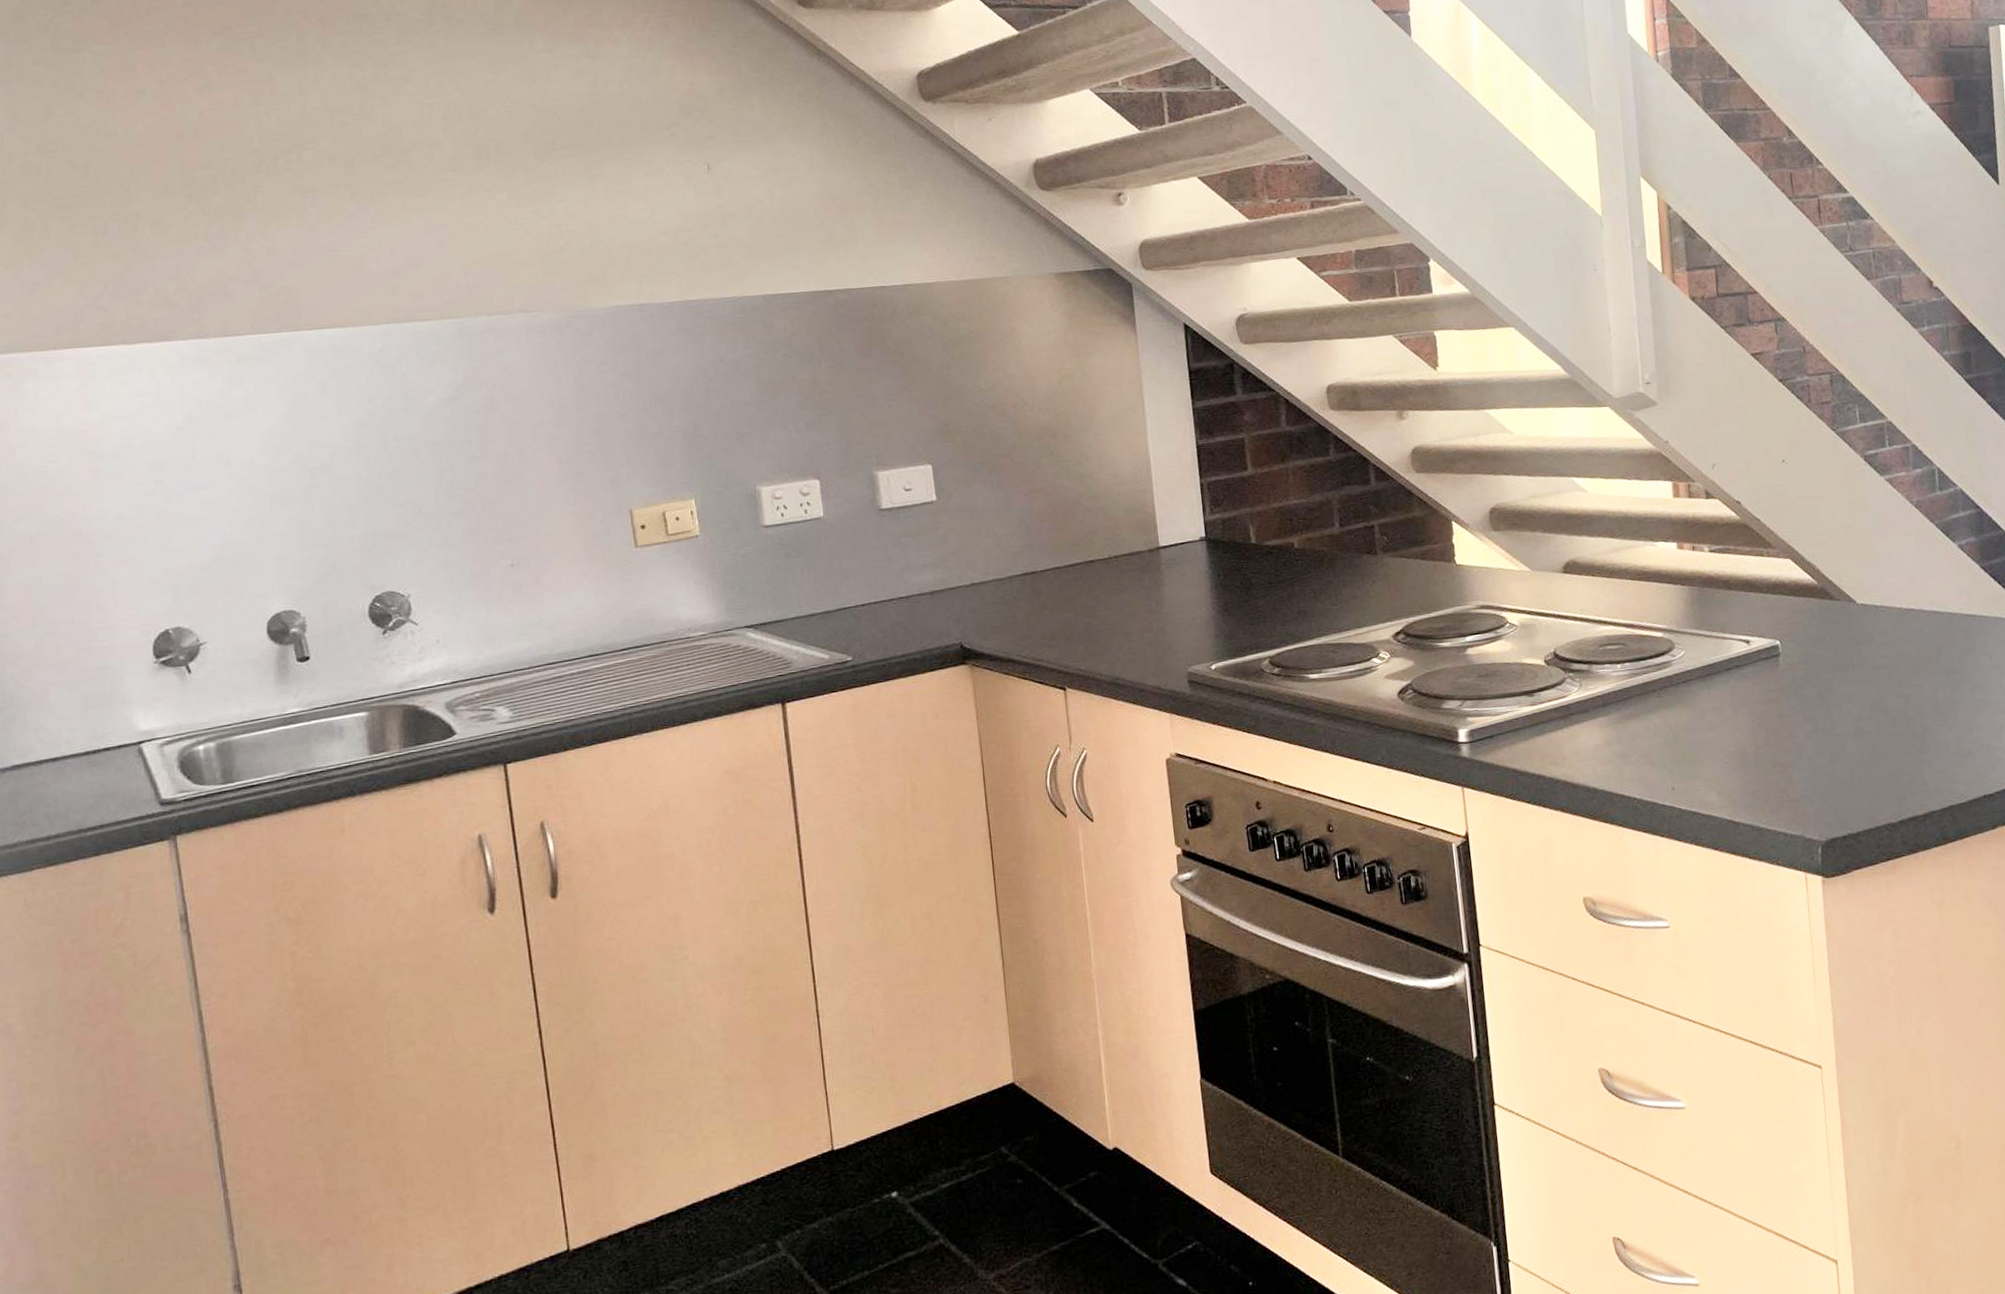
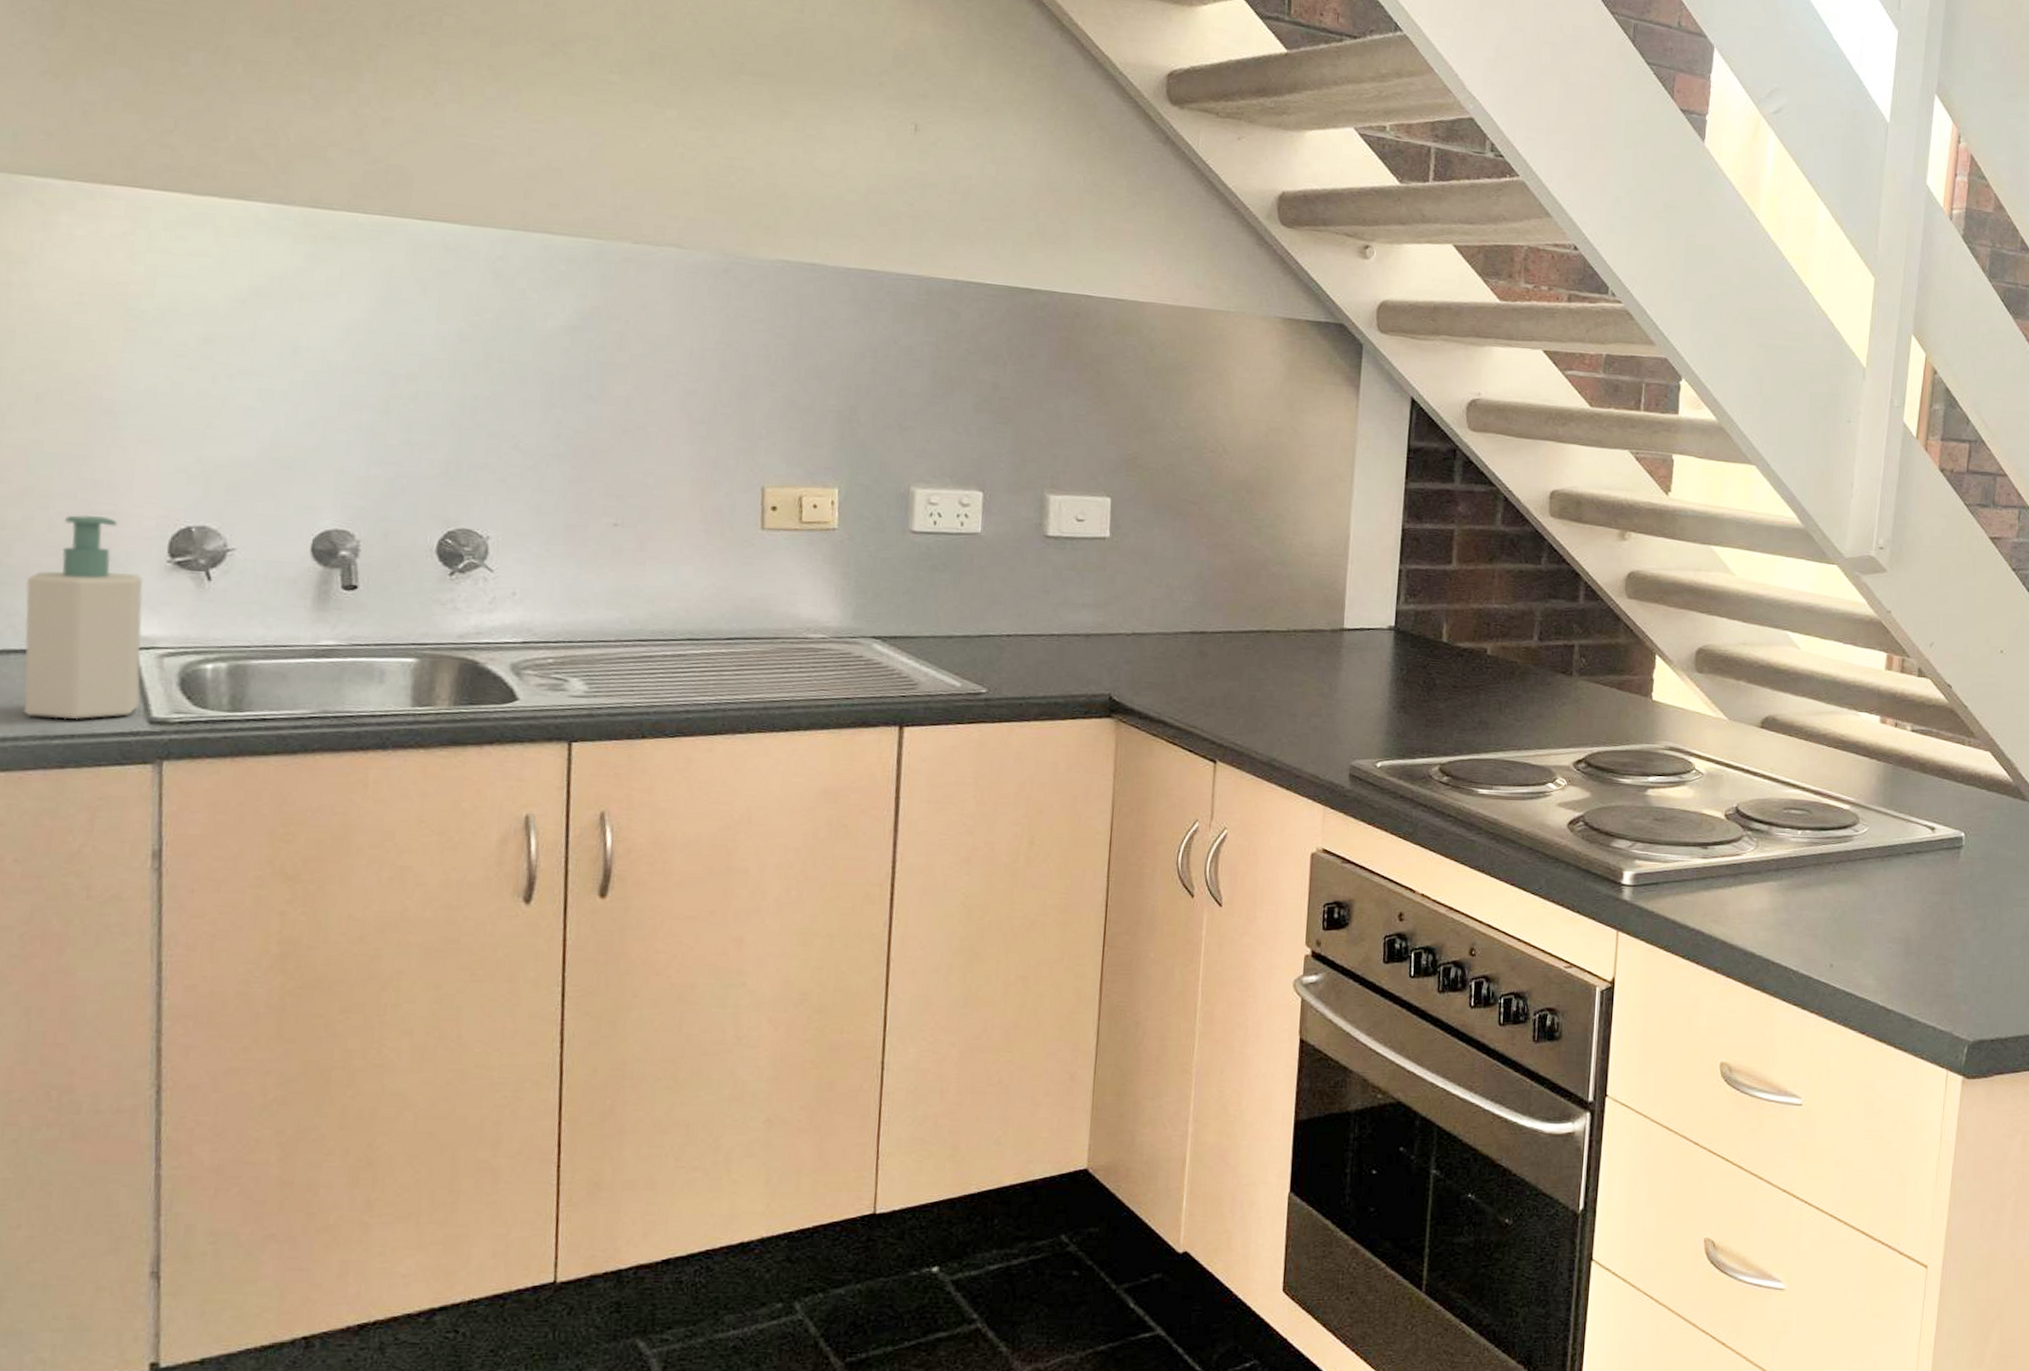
soap bottle: none [45,633,150,815] -> present [22,514,144,720]

